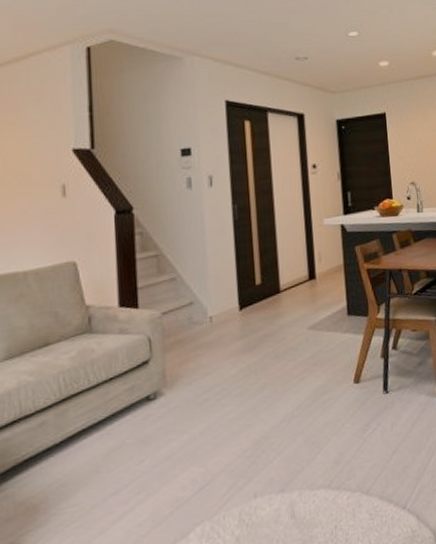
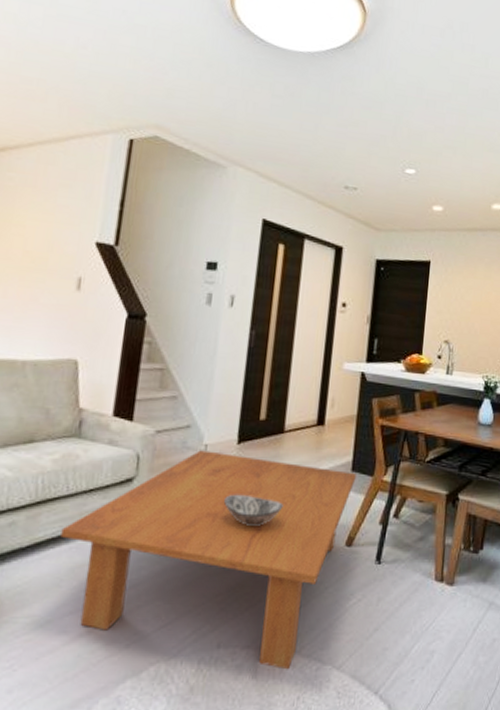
coffee table: none [90,316,353,505] -> present [60,450,356,670]
decorative bowl: none [237,355,292,383] -> present [224,494,284,527]

